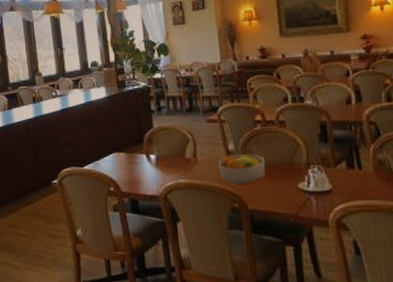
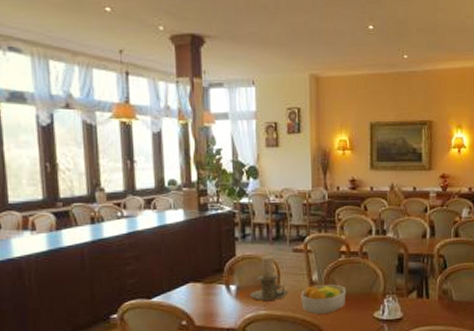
candle holder: none [168,127,206,170] -> present [249,256,289,301]

